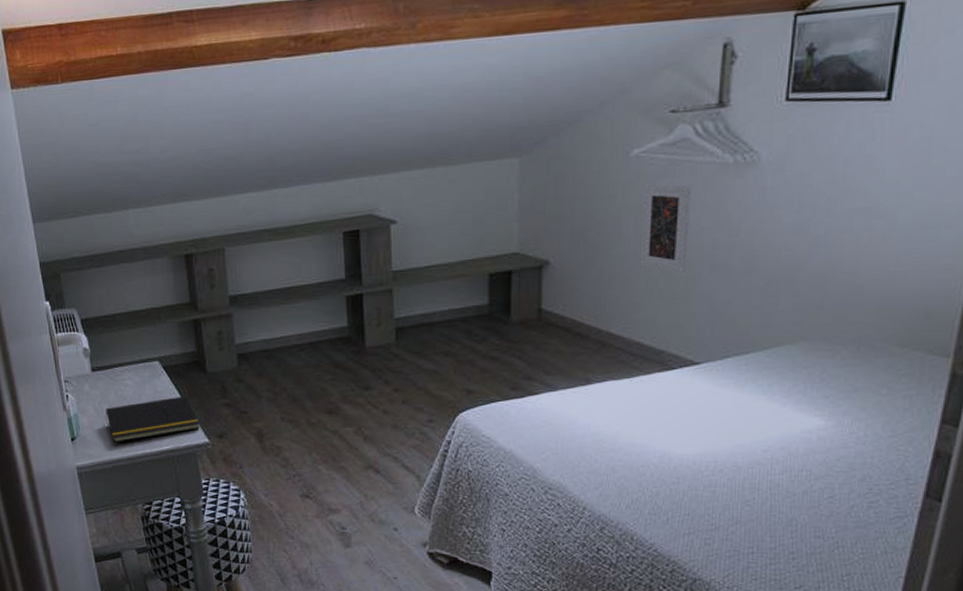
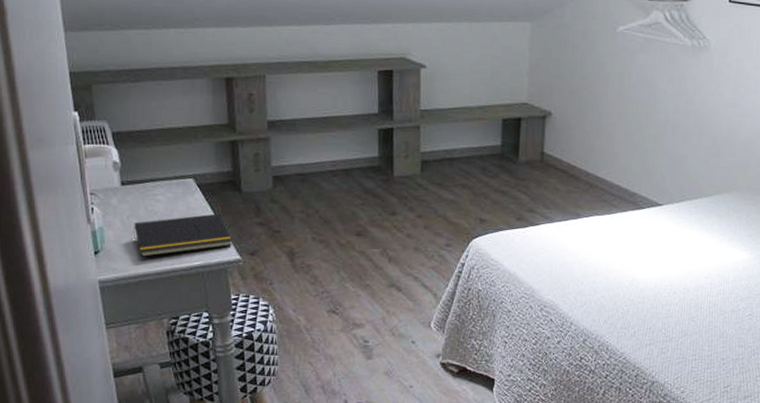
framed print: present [640,183,692,273] -> none [621,55,661,131]

